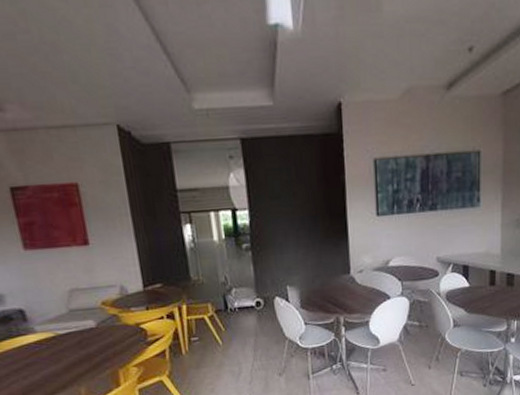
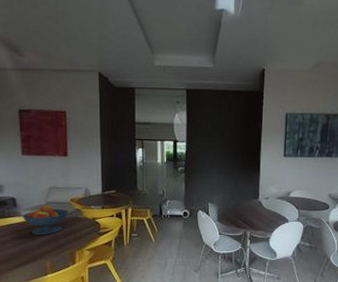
fruit bowl: none [38,313,102,356] -> present [23,205,69,235]

